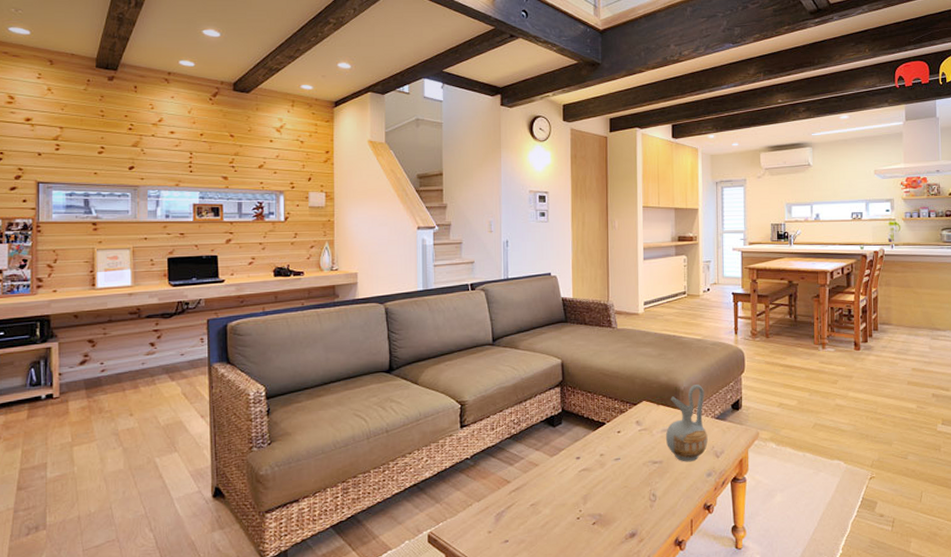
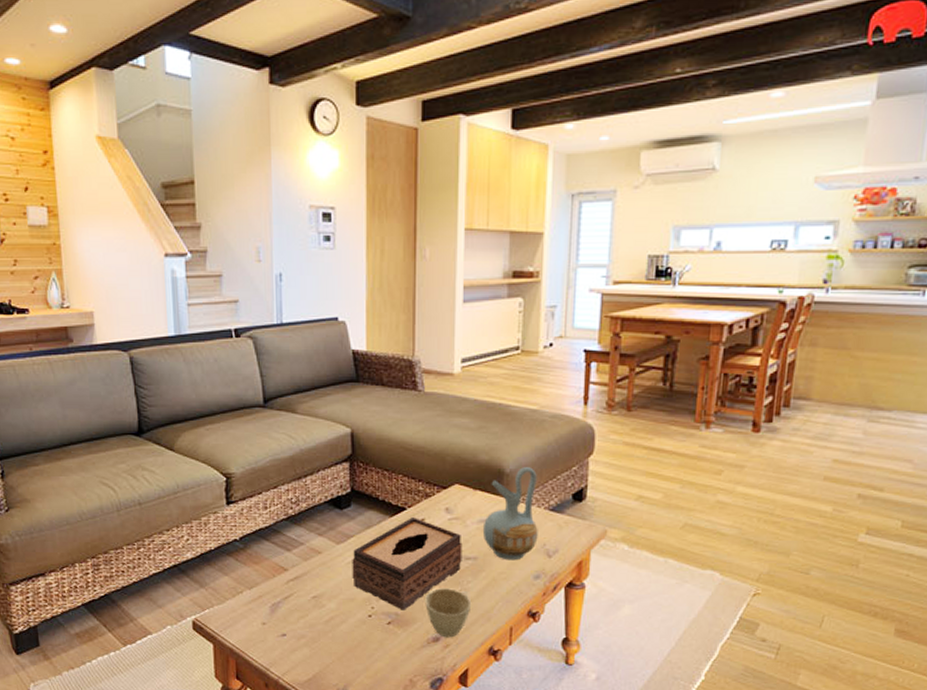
tissue box: none [563,429,651,511] -> present [352,516,463,610]
cup: none [622,489,660,533] -> present [425,588,472,638]

